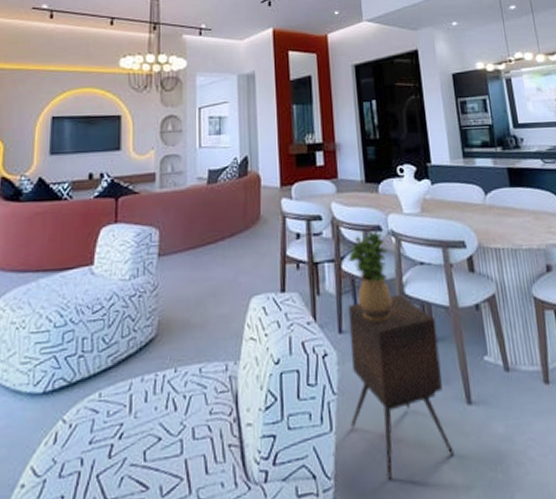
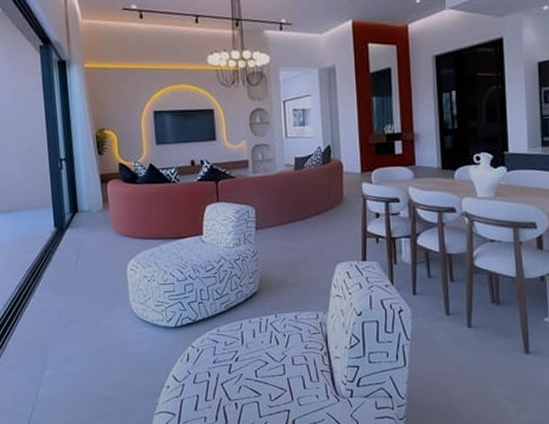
potted plant: present [348,231,393,322] -> none [423,212,463,287]
side table: present [348,295,455,481] -> none [421,266,510,403]

